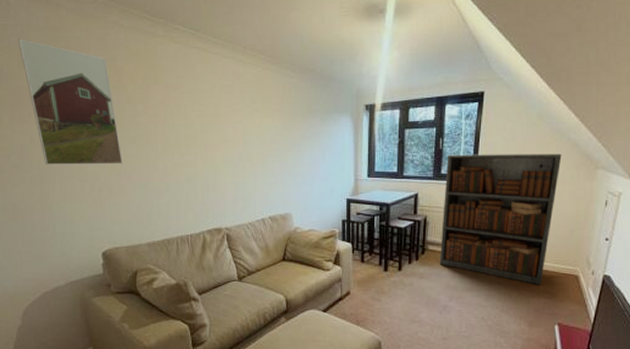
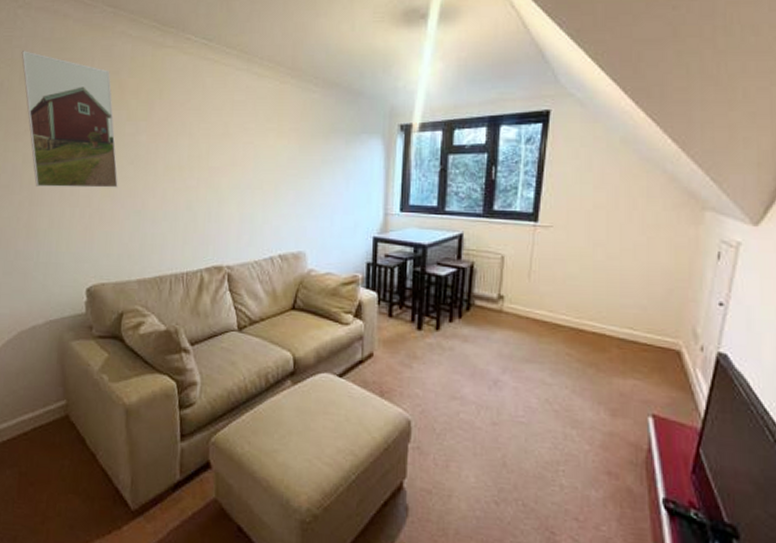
bookcase: present [439,154,562,285] -> none [489,186,655,361]

